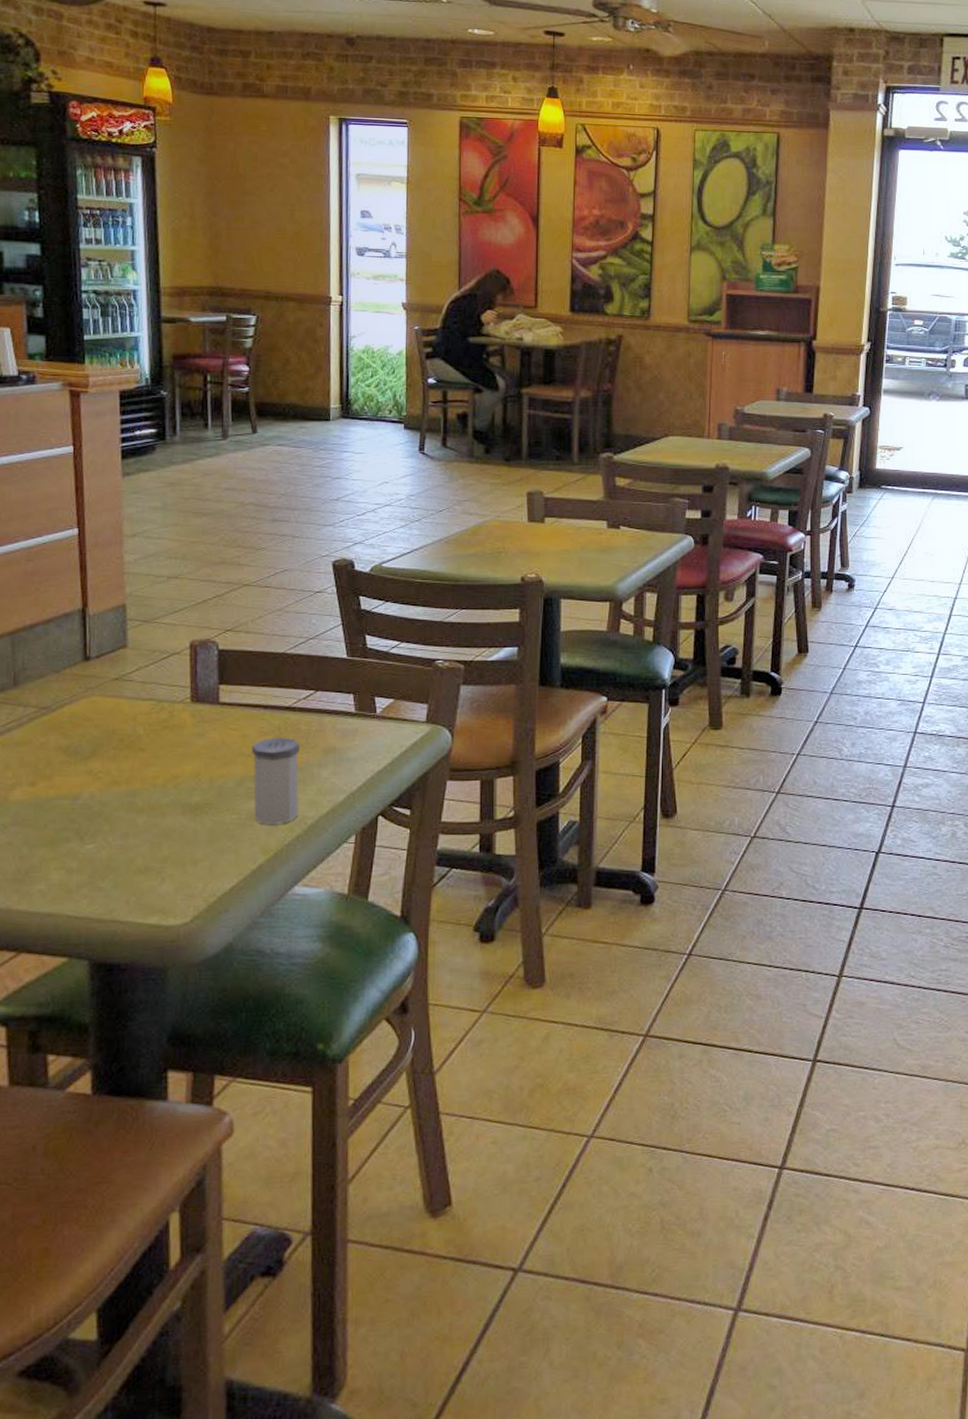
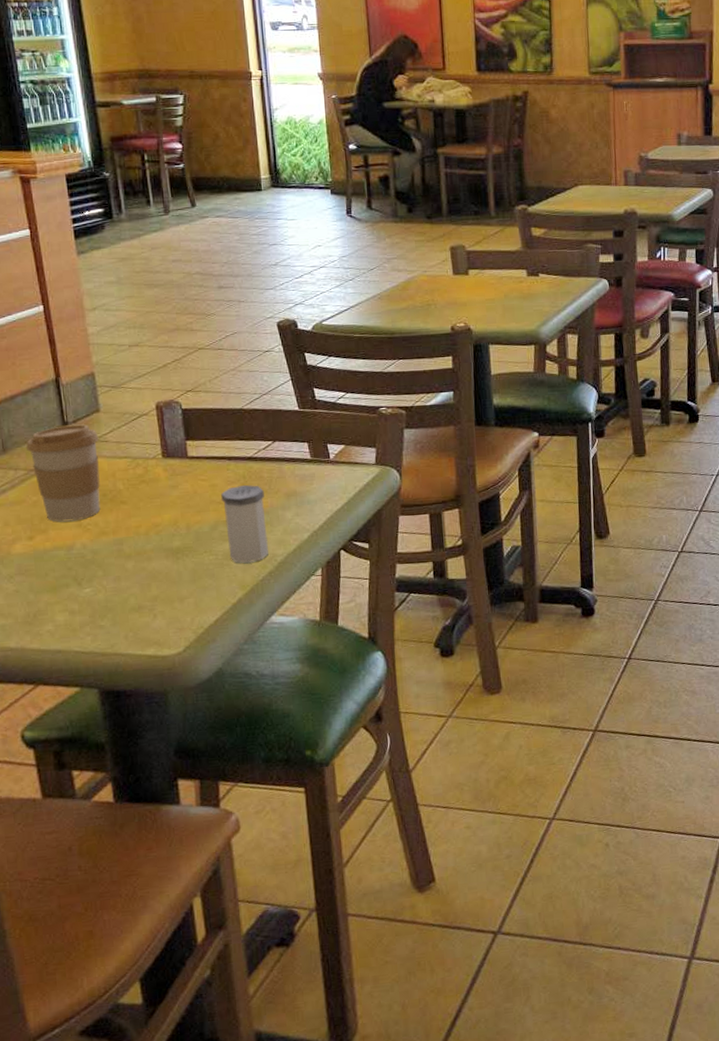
coffee cup: none [40,660,123,768] -> present [26,424,101,522]

